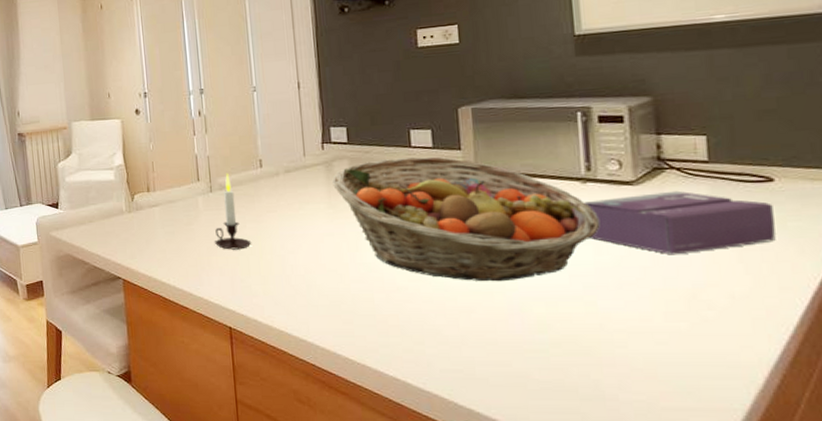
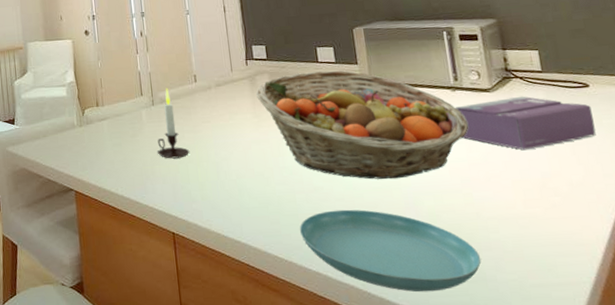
saucer: none [376,312,601,407] -> present [299,209,482,292]

